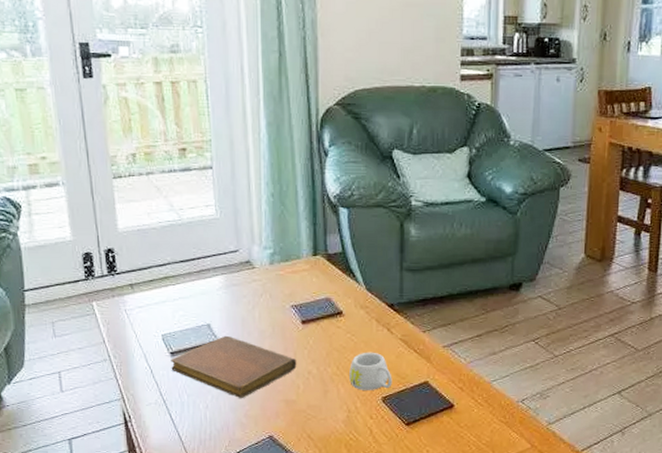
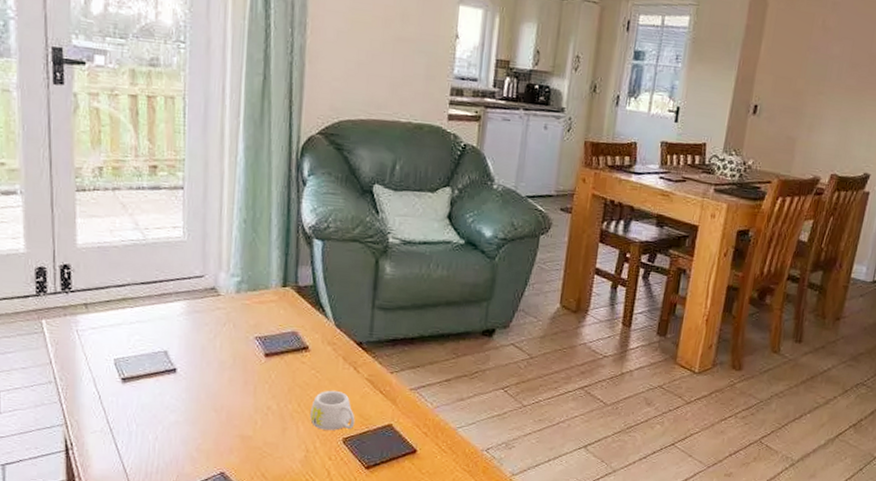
notebook: present [170,335,297,398] -> none [121,363,256,431]

